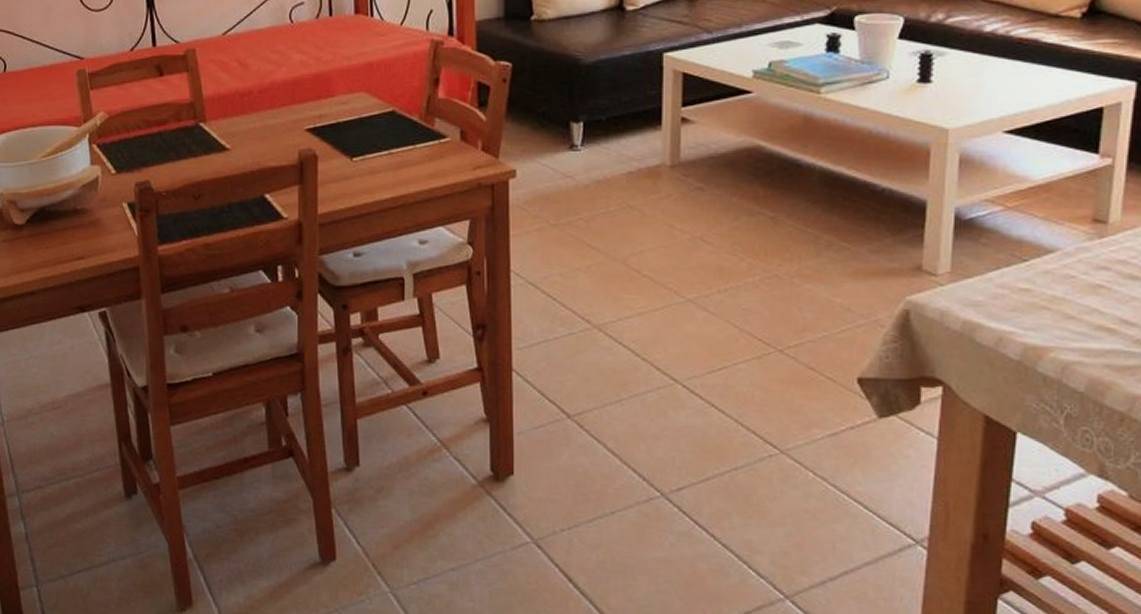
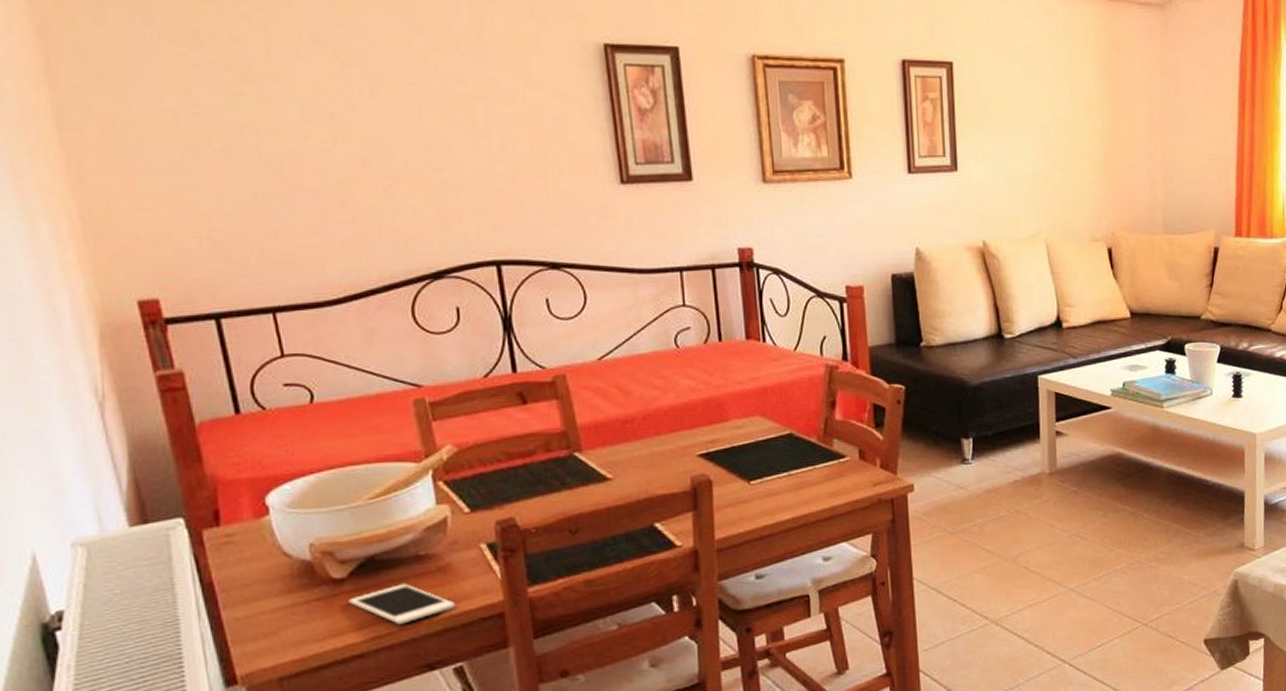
cell phone: none [25,234,102,269] -> present [349,584,456,625]

